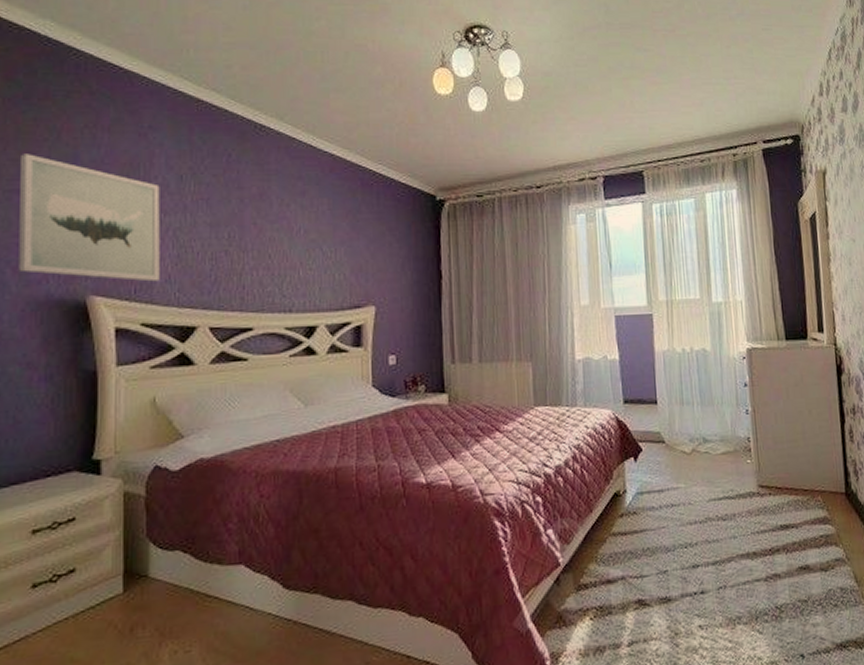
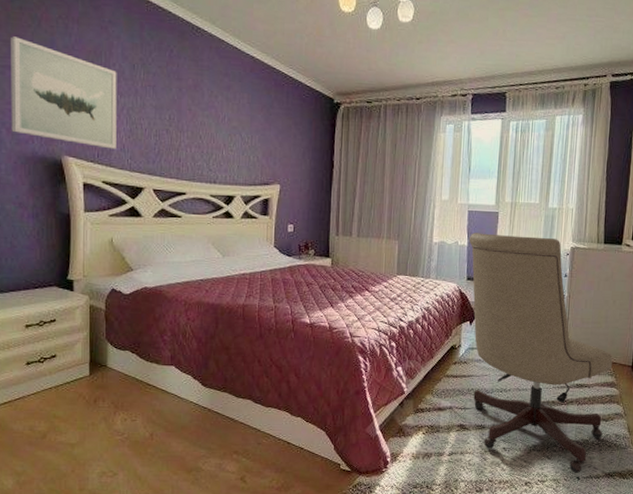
chair: none [619,339,825,651] -> present [468,233,613,474]

